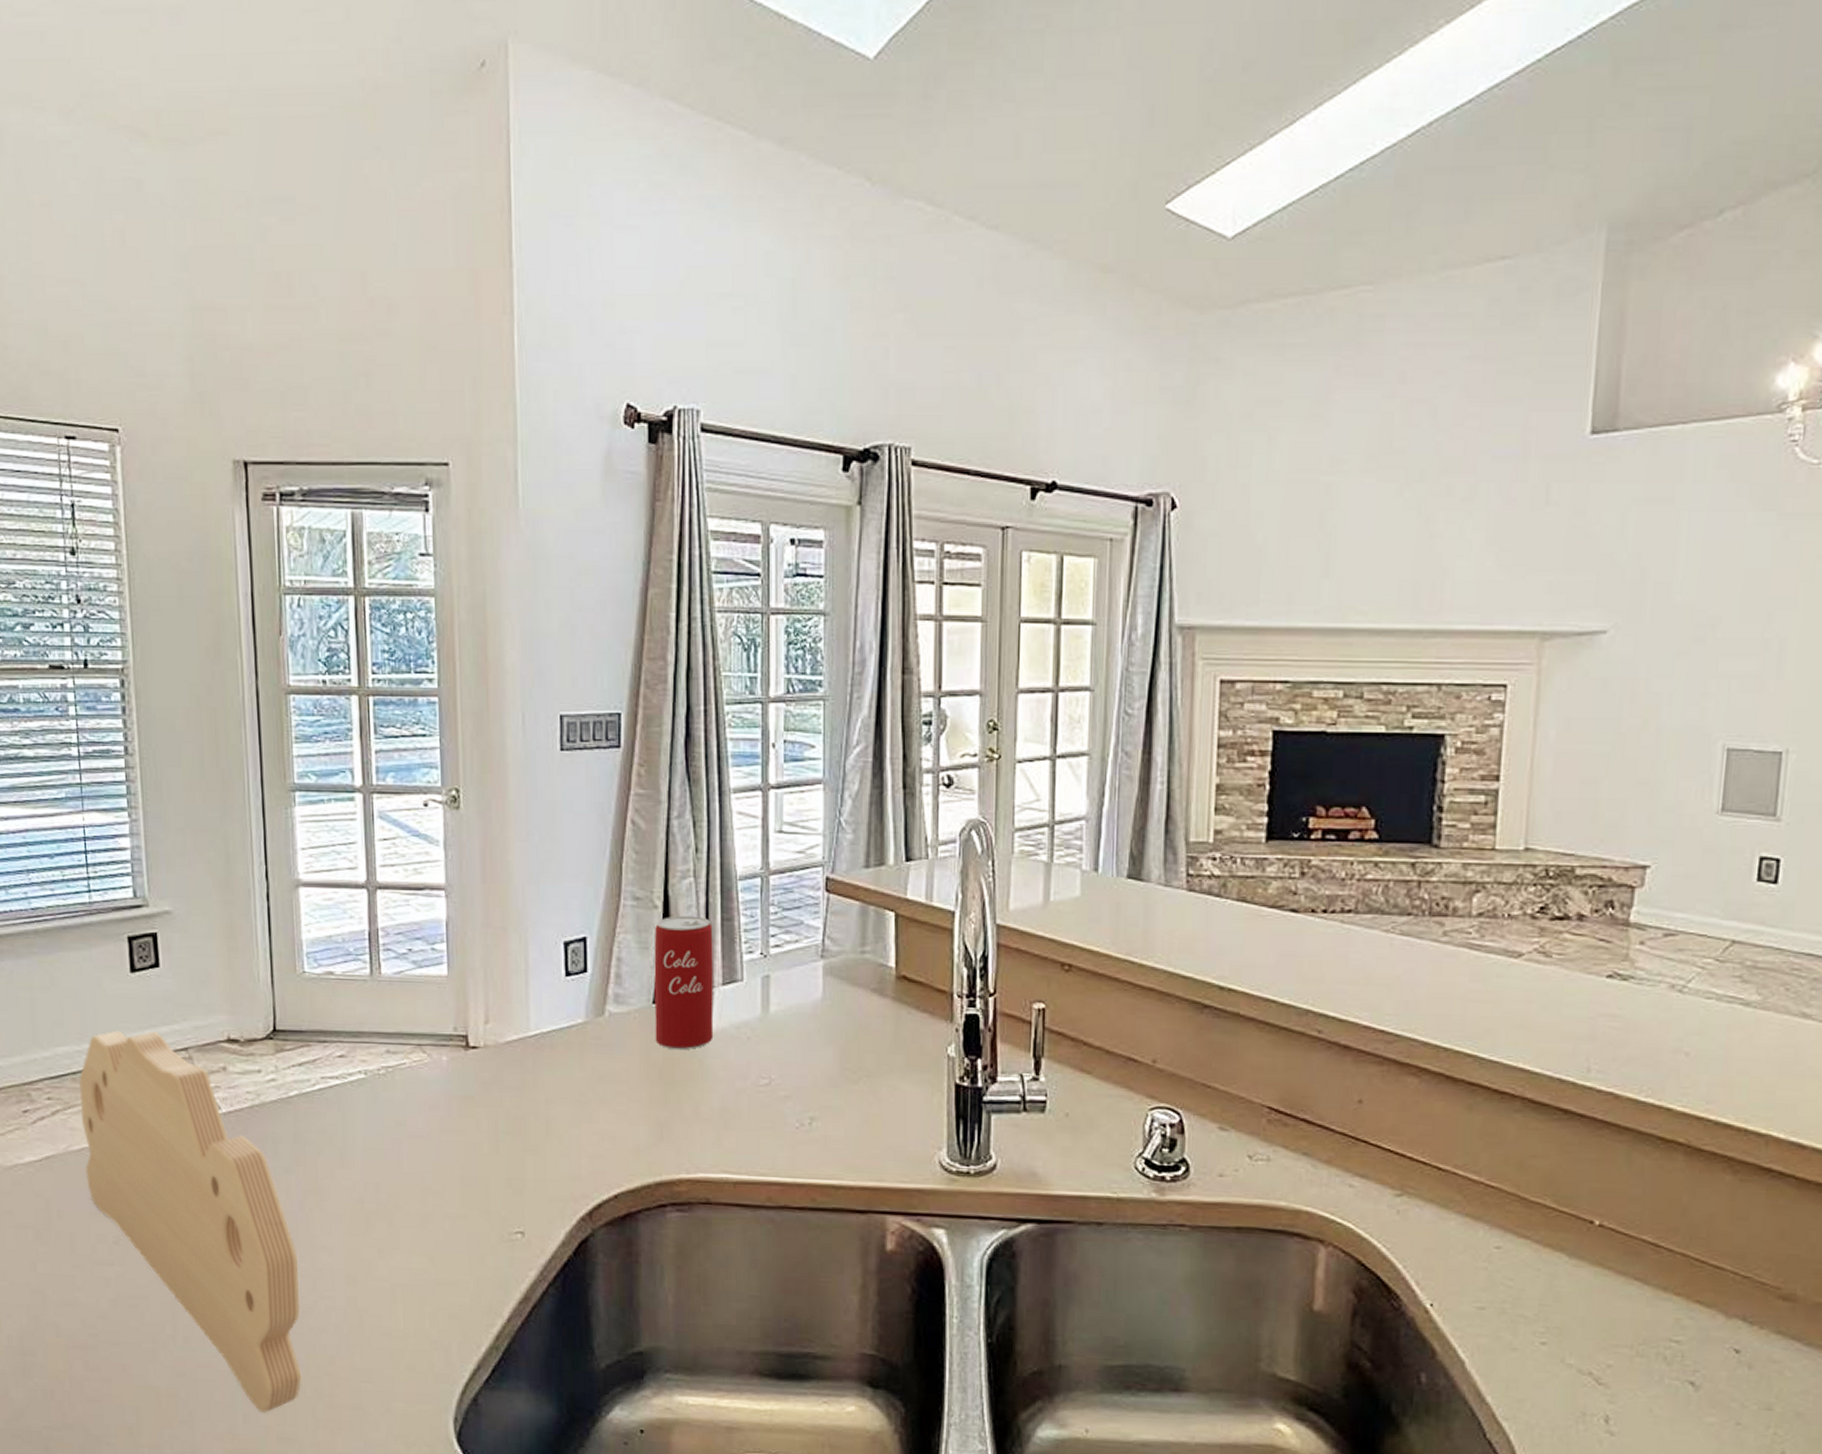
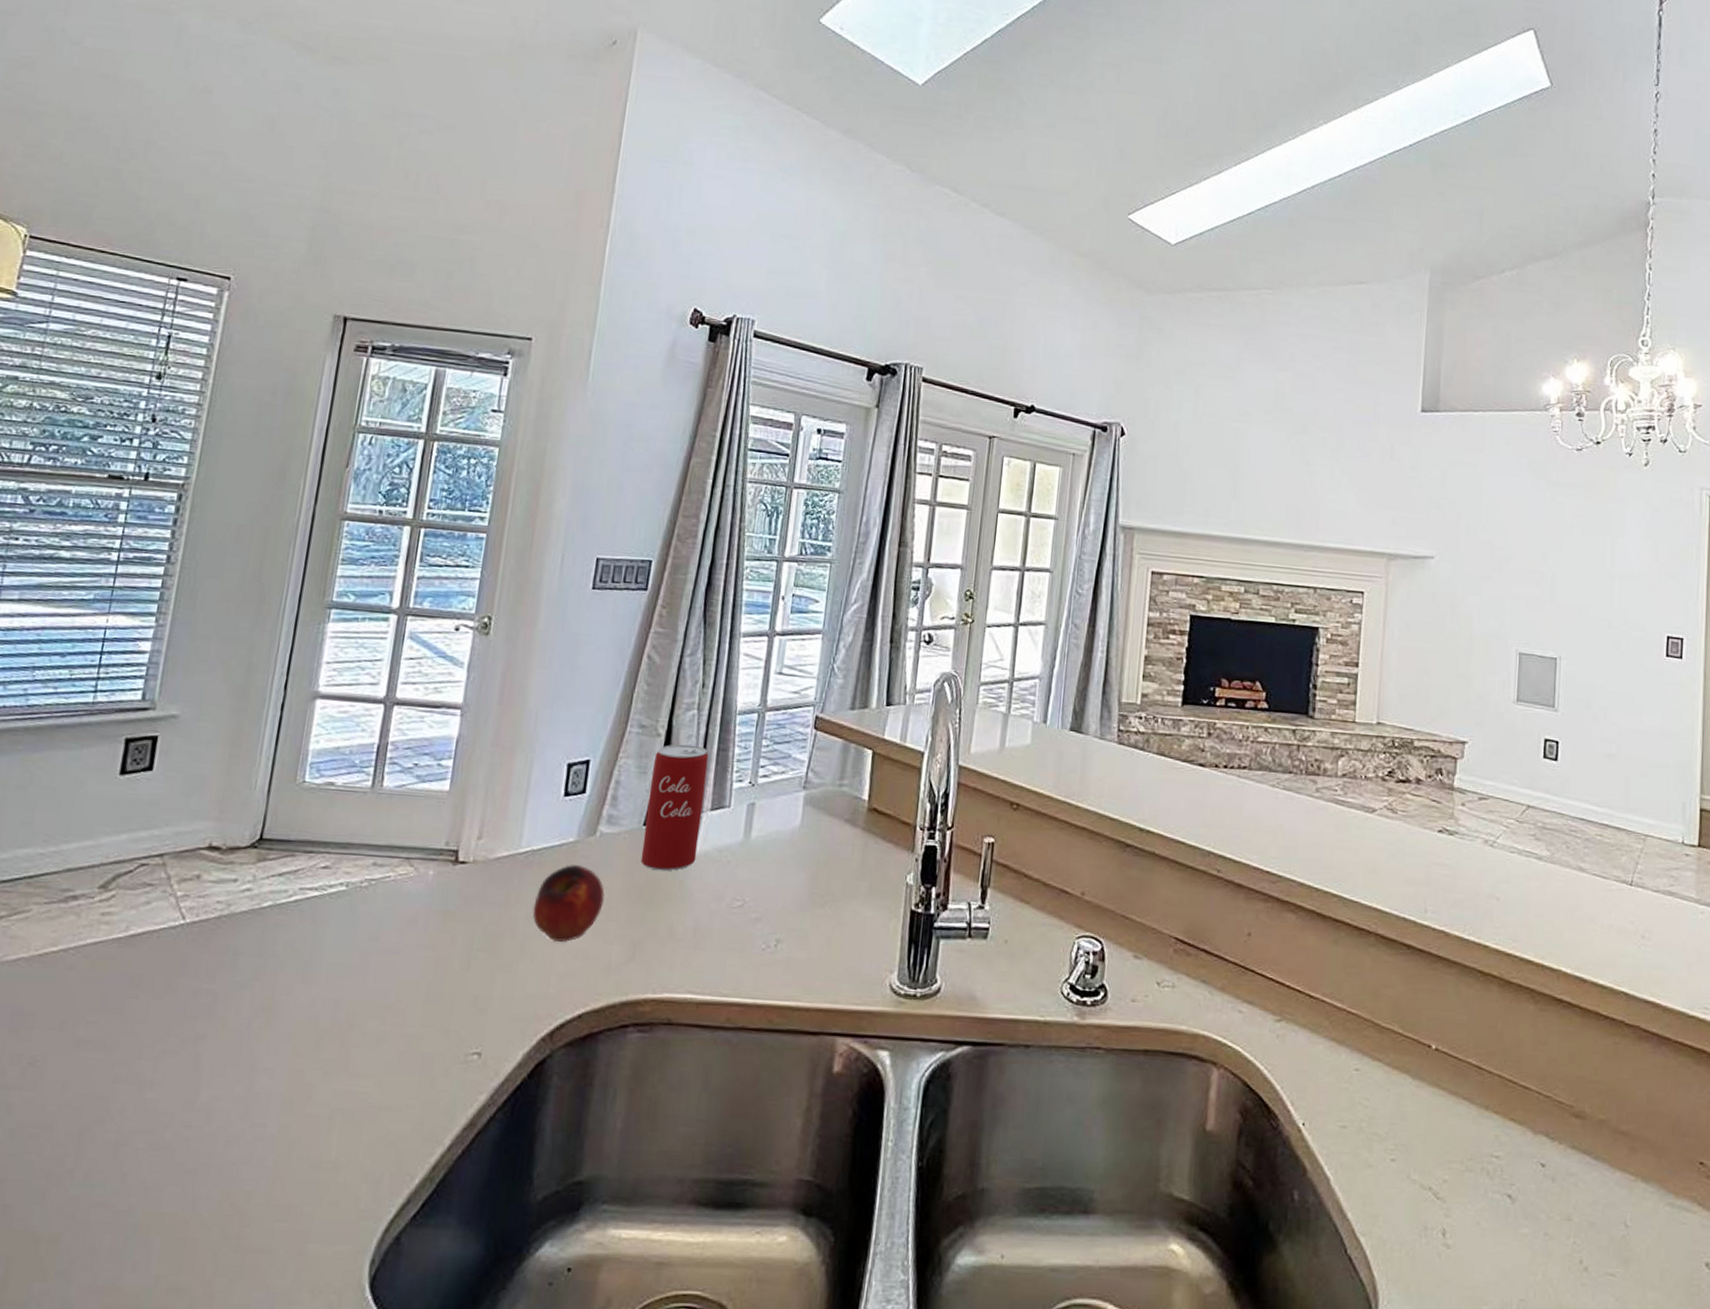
cutting board: present [78,1030,302,1413] -> none [14,833,235,1260]
apple: none [552,1046,623,1125] -> present [532,864,605,943]

